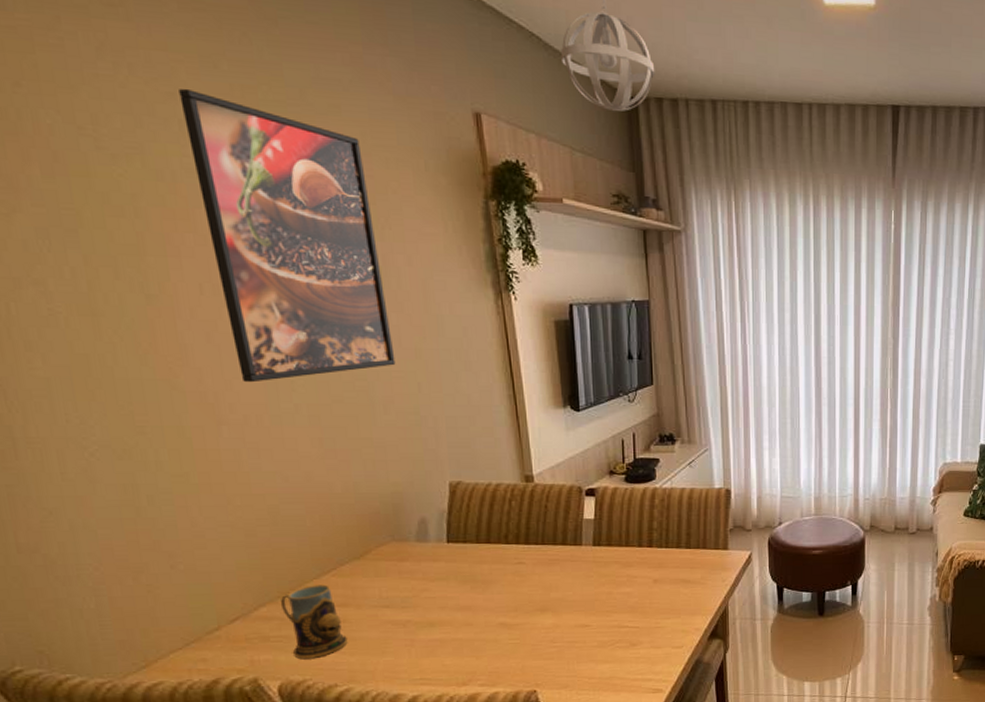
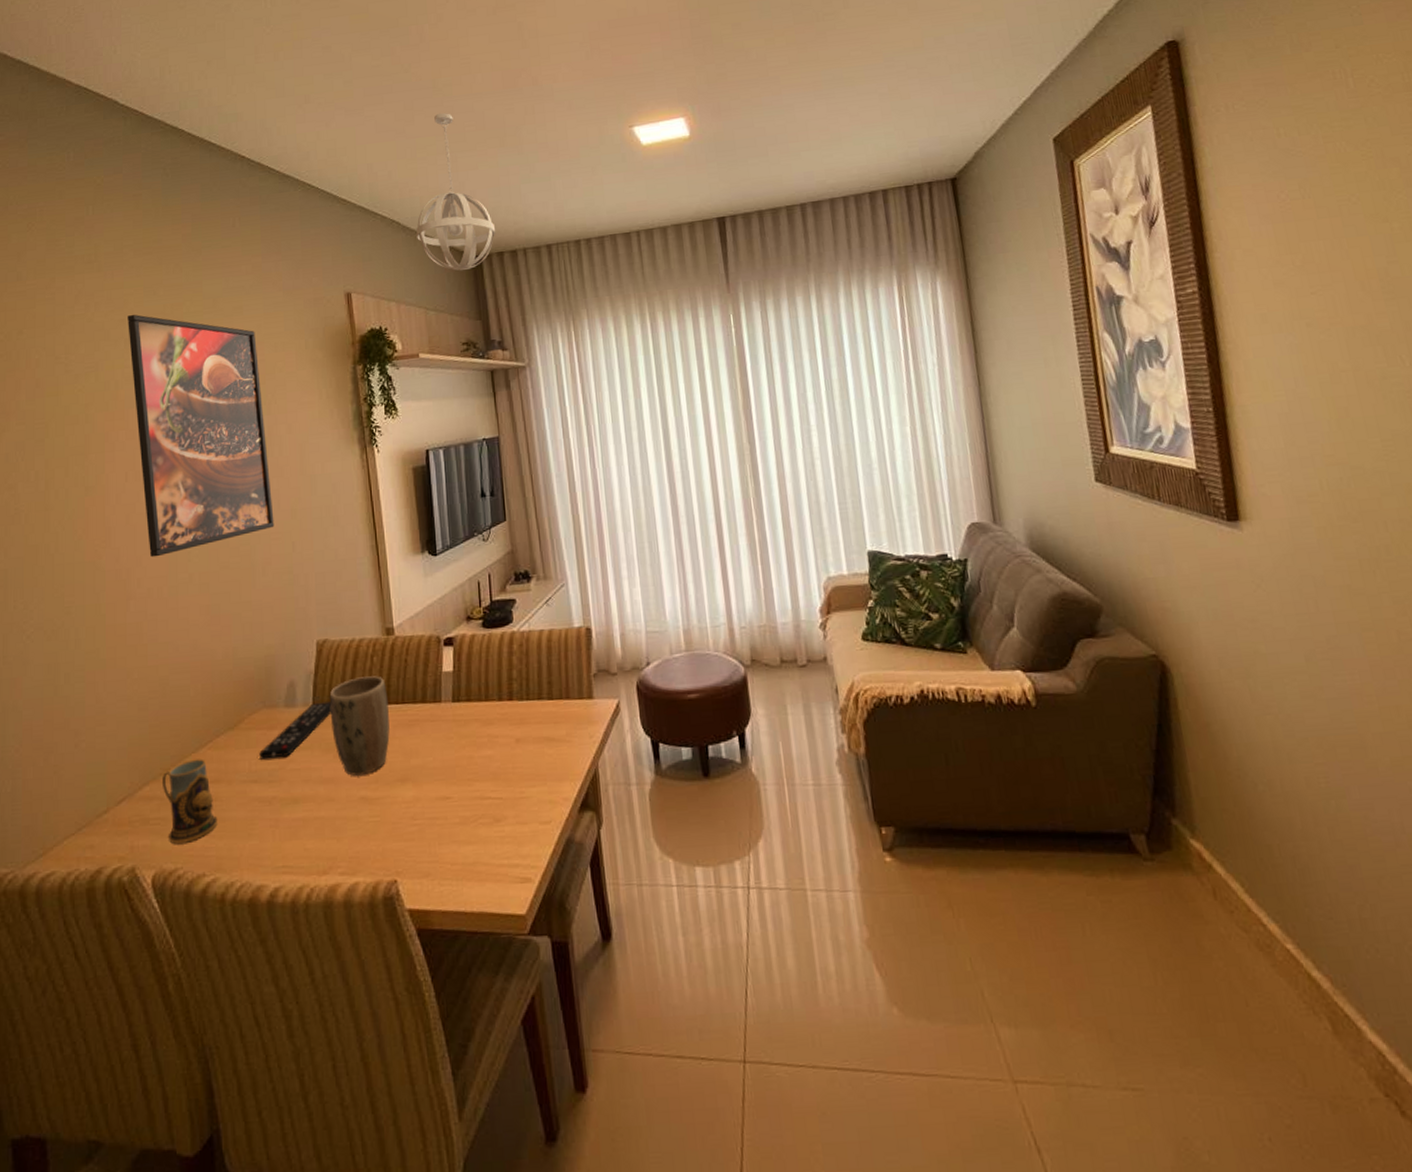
remote control: none [390,539,467,588] -> present [259,701,331,760]
plant pot: none [464,518,529,605] -> present [329,676,390,776]

